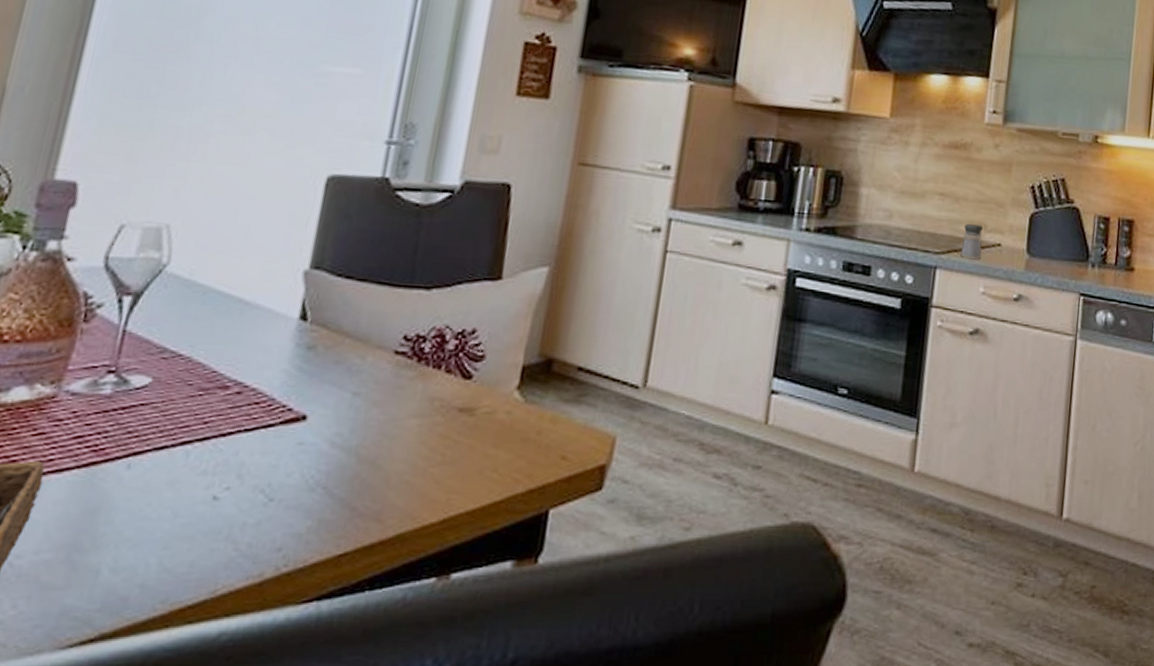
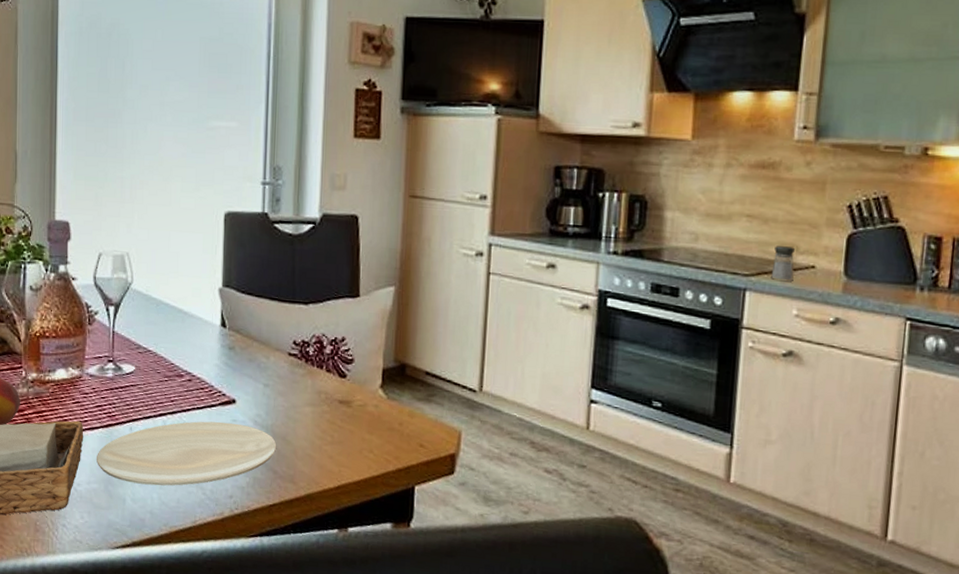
plate: none [58,446,361,545] -> present [97,421,277,486]

